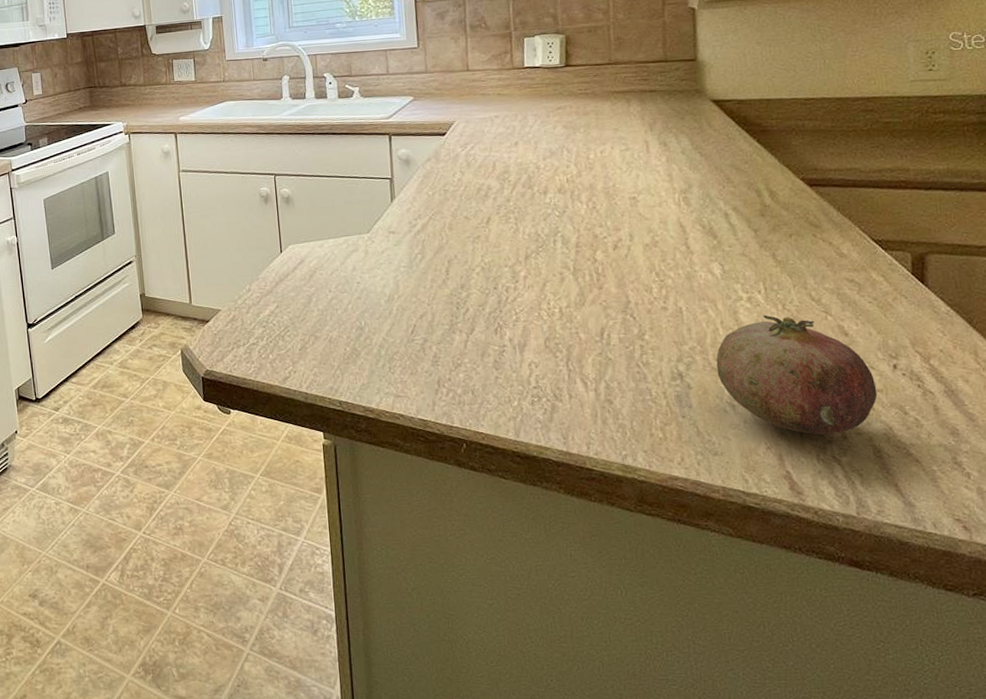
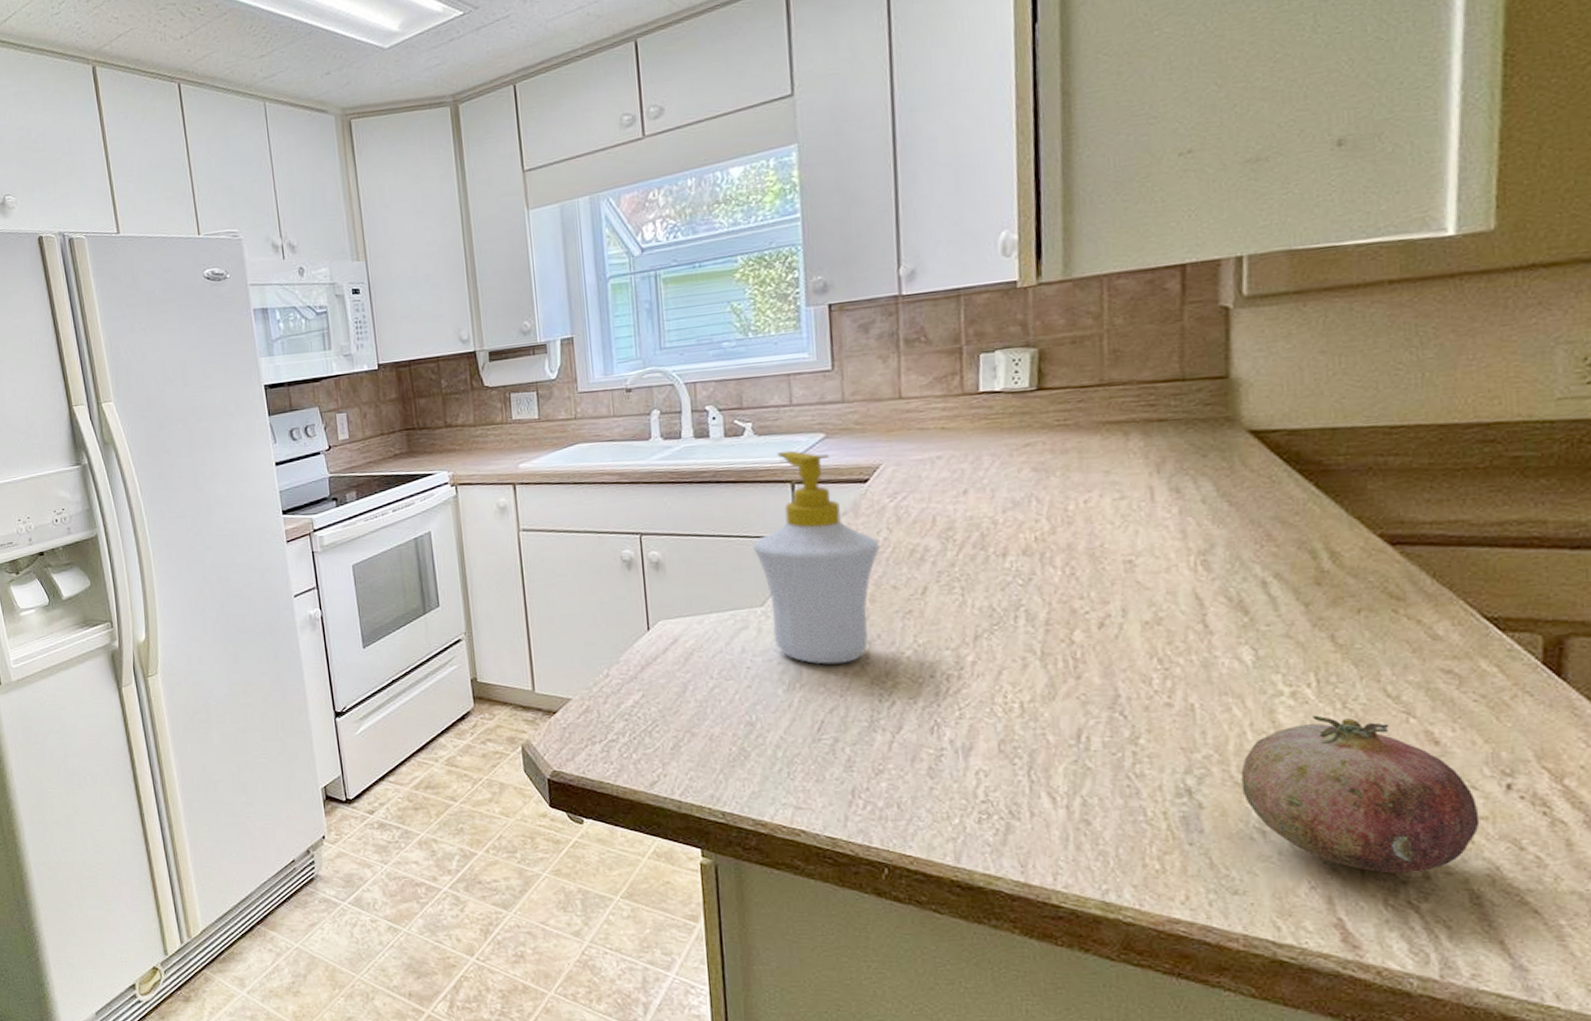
soap bottle: none [360,109,455,279] -> present [753,450,880,664]

